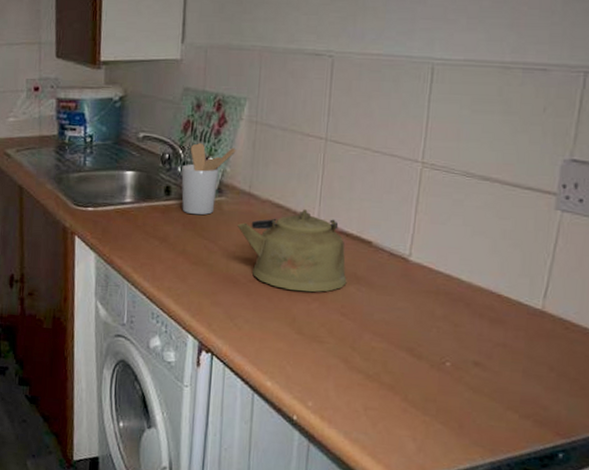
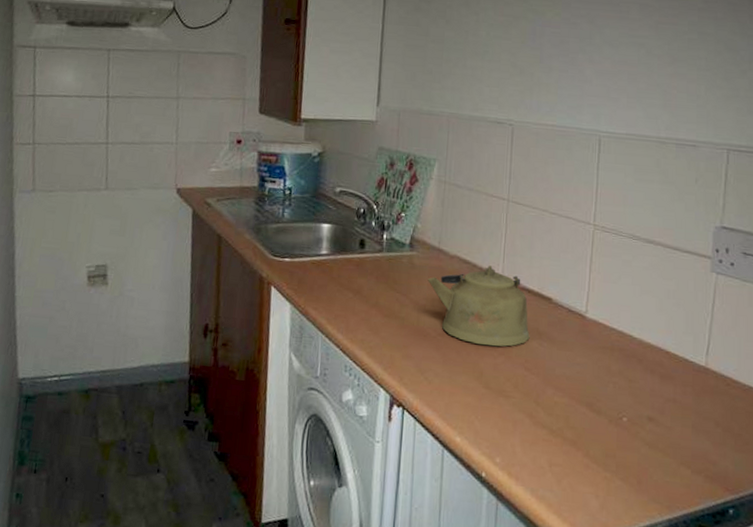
utensil holder: present [181,143,236,215] -> none [375,199,427,269]

